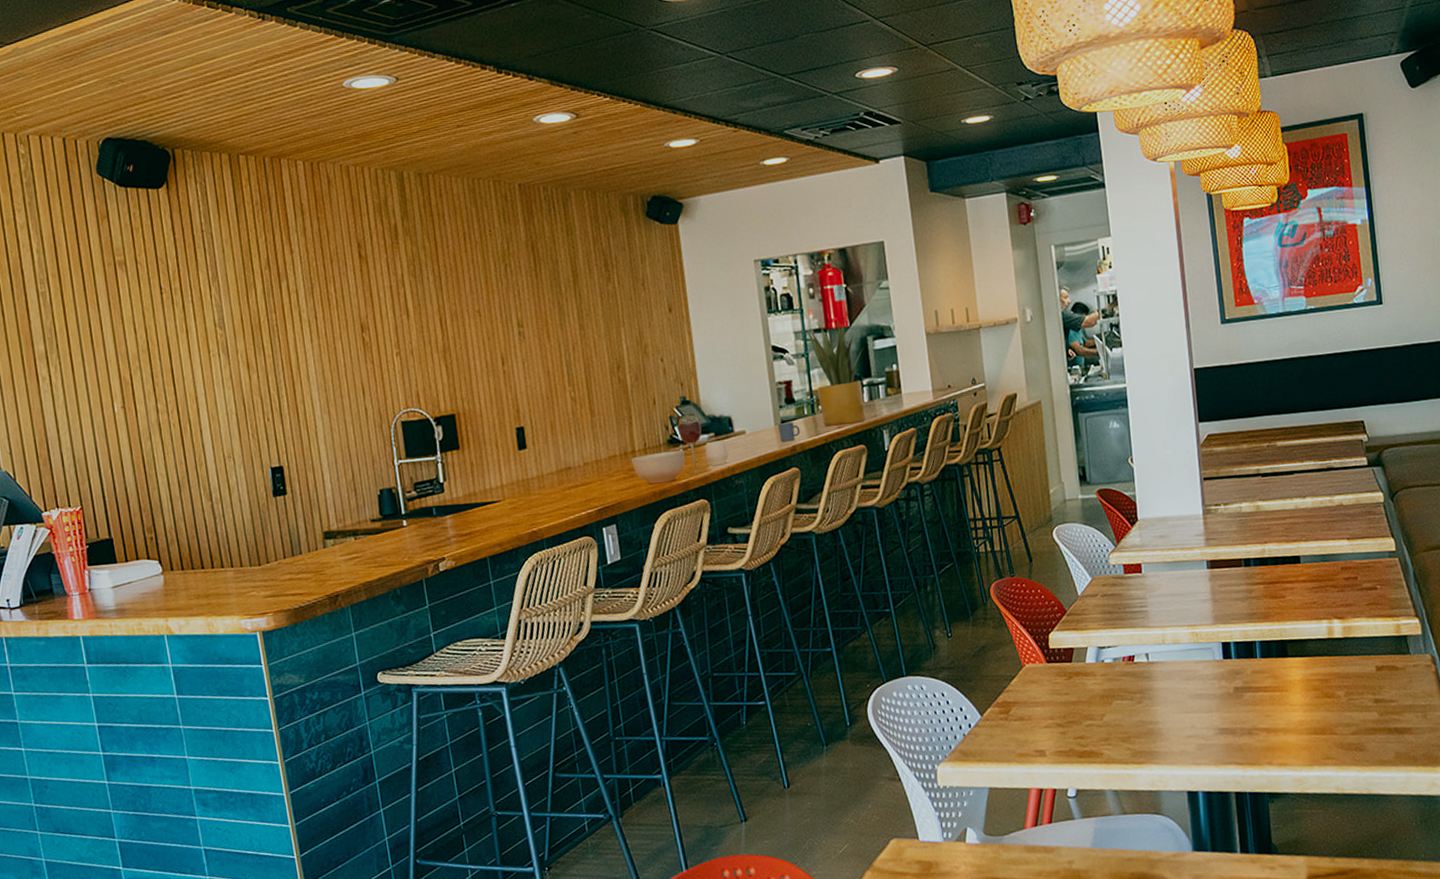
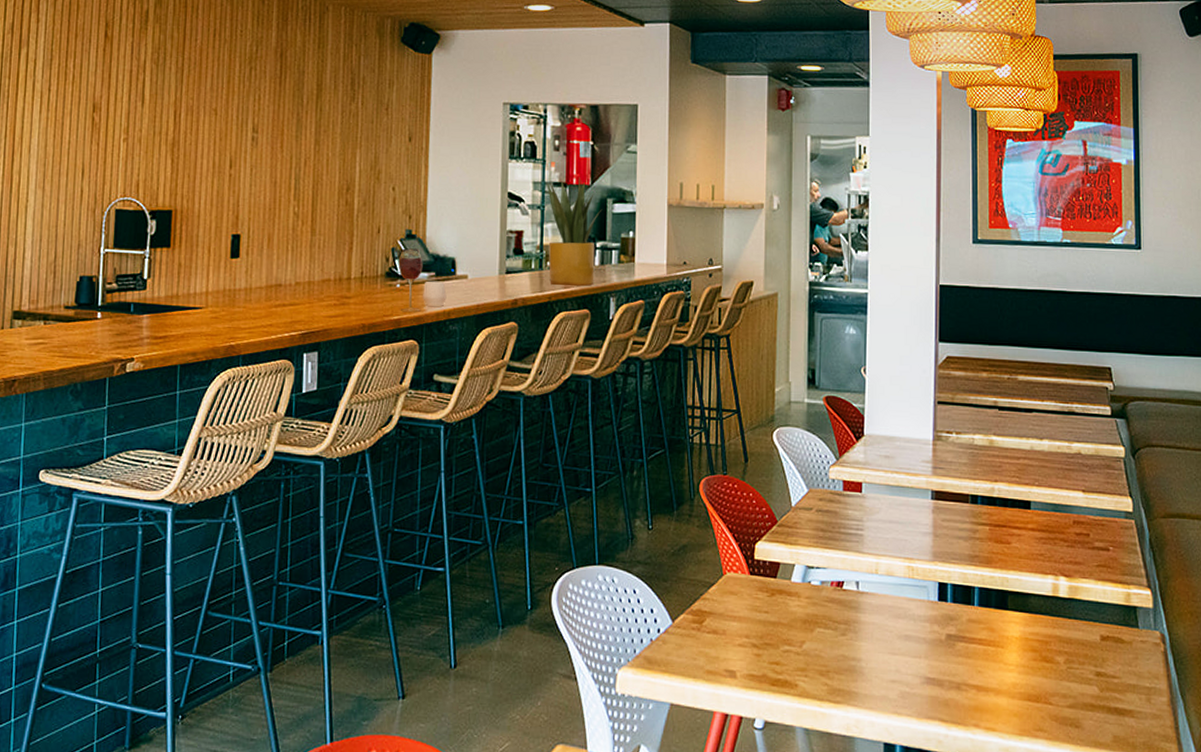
bowl: present [630,449,685,485] -> none [344,283,402,317]
mug: present [778,422,801,443] -> none [502,274,525,294]

